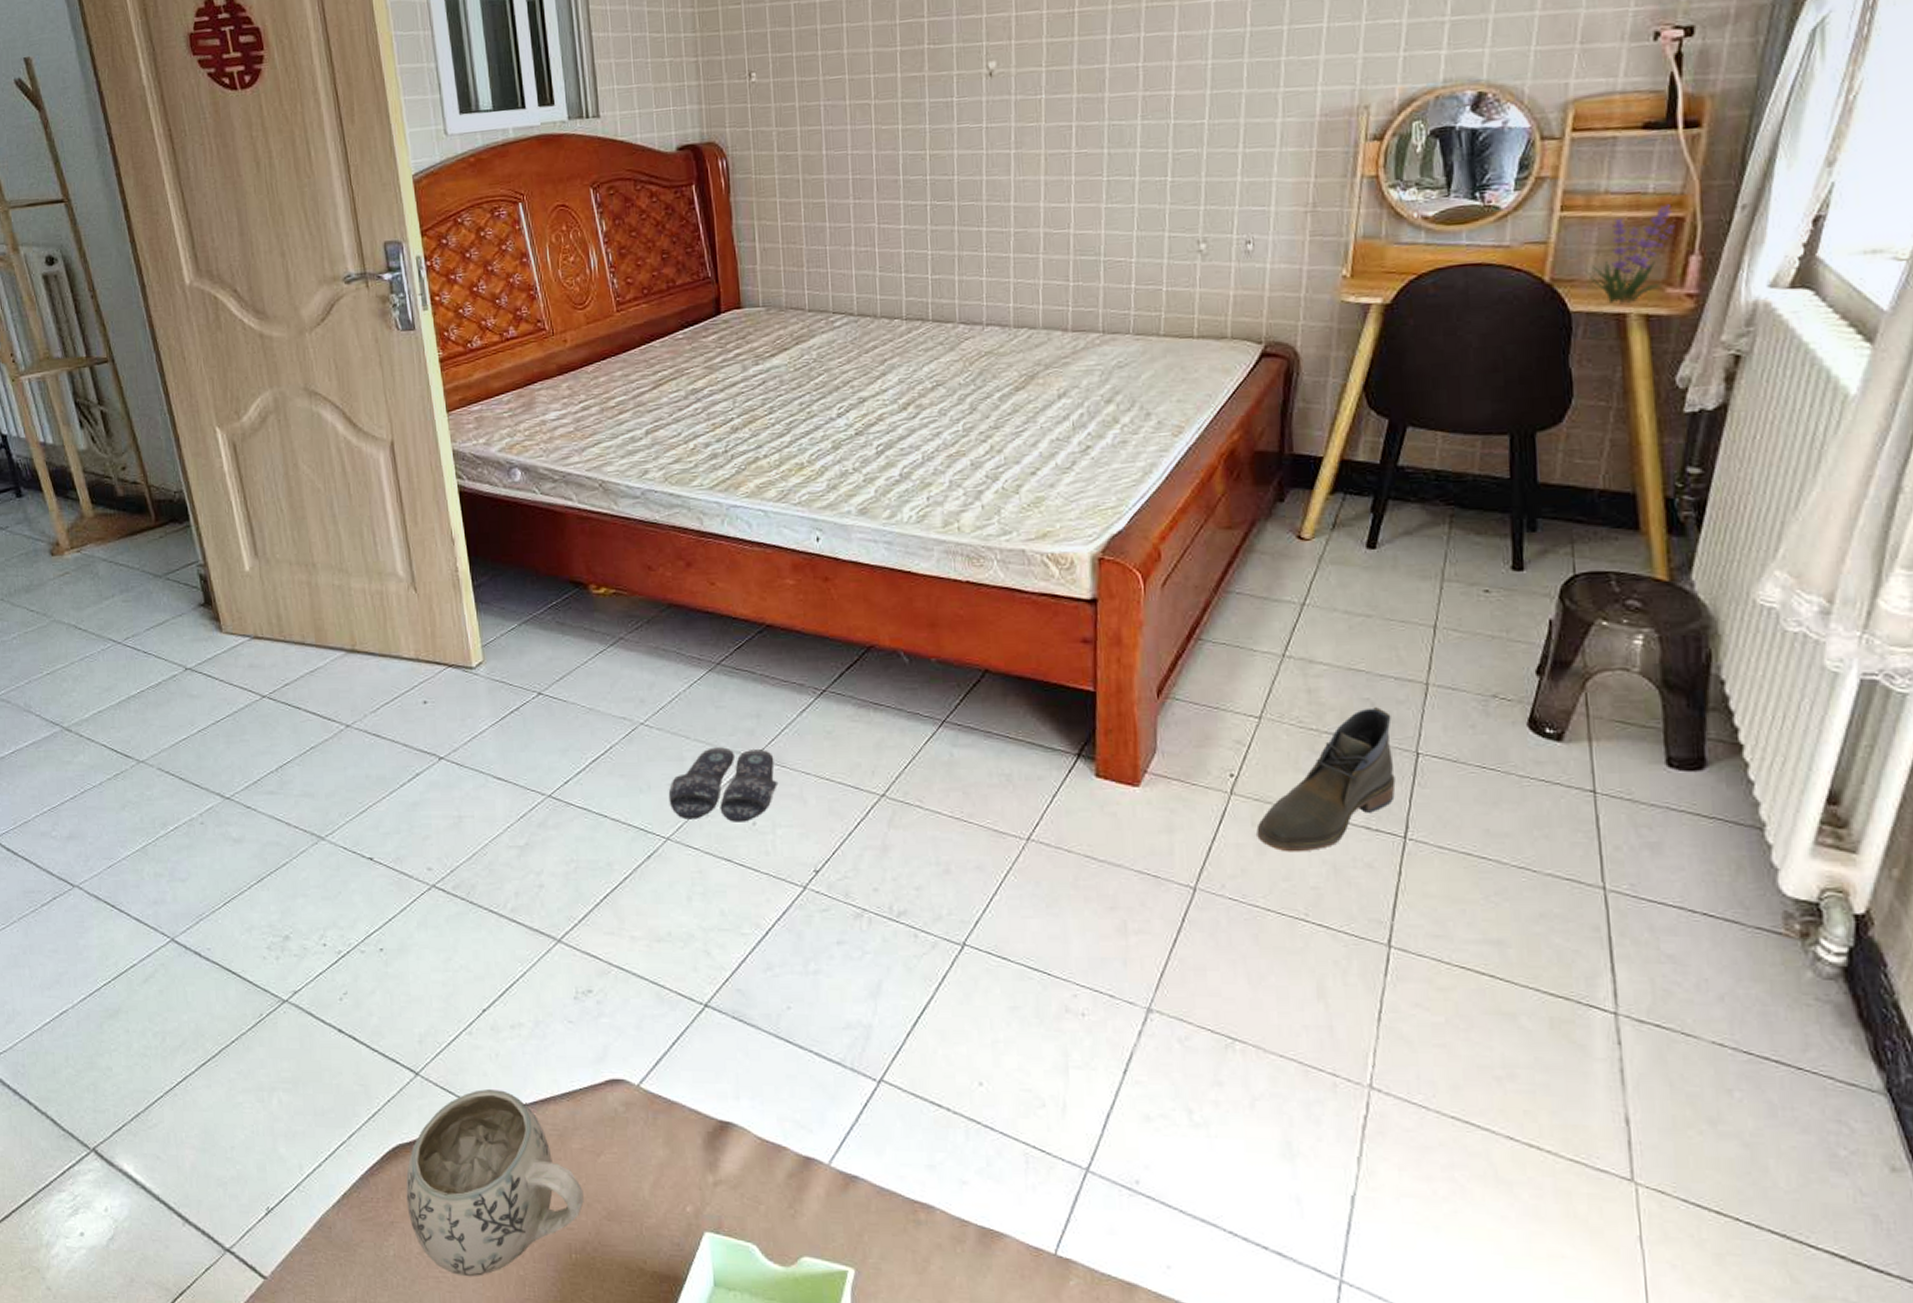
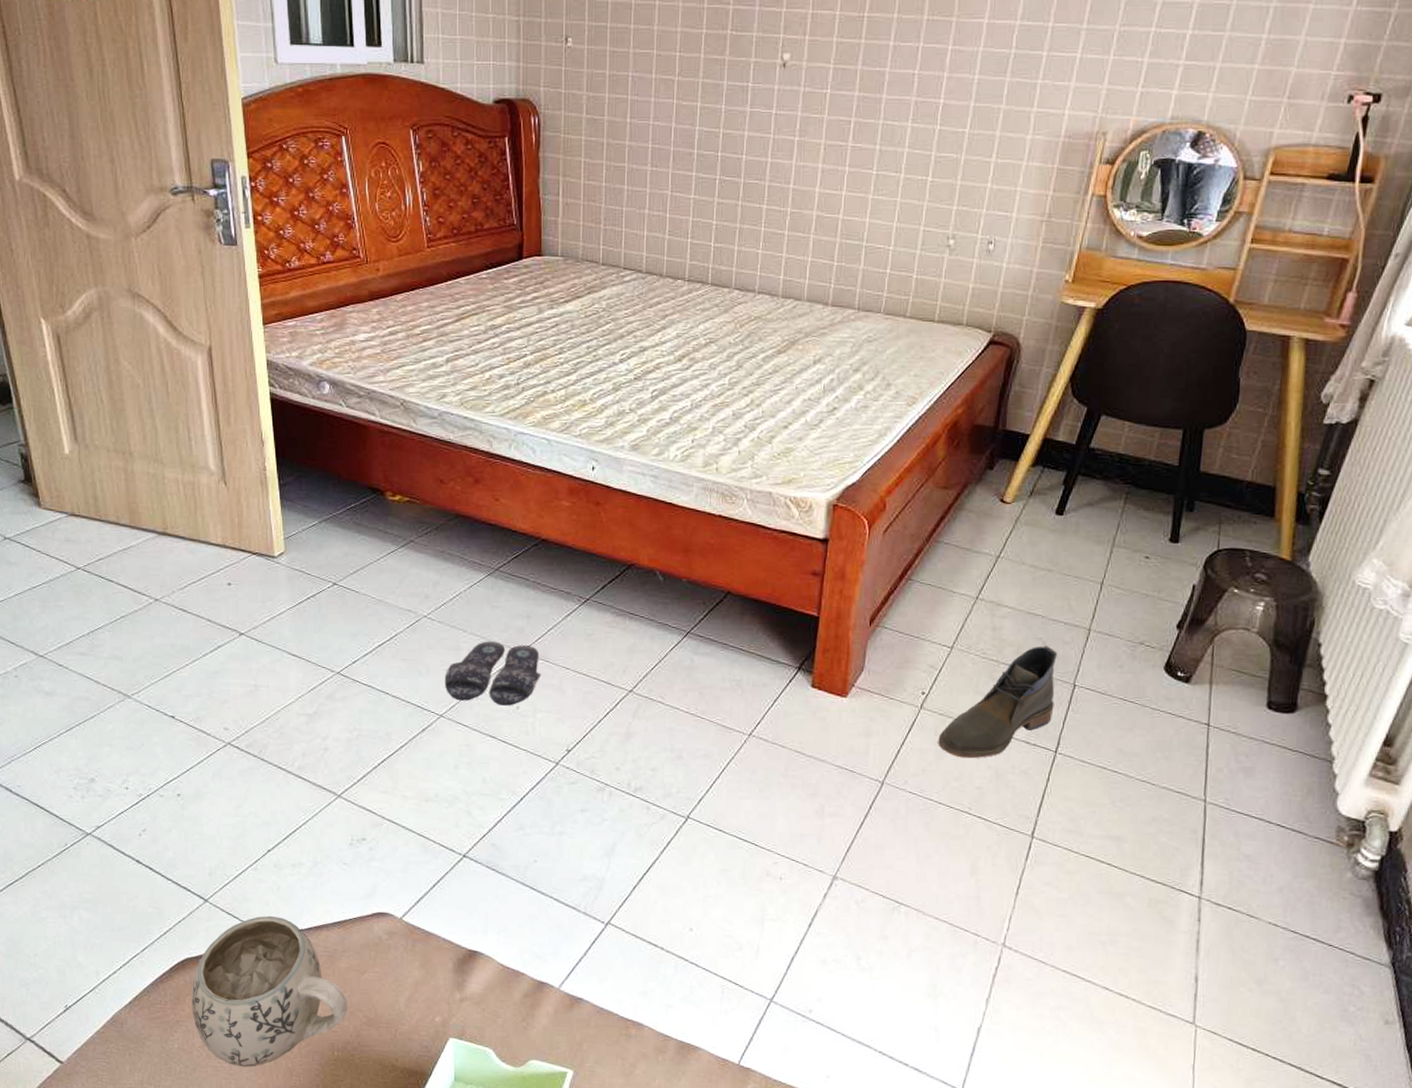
plant: present [1588,205,1675,304] -> none [1264,247,1340,327]

